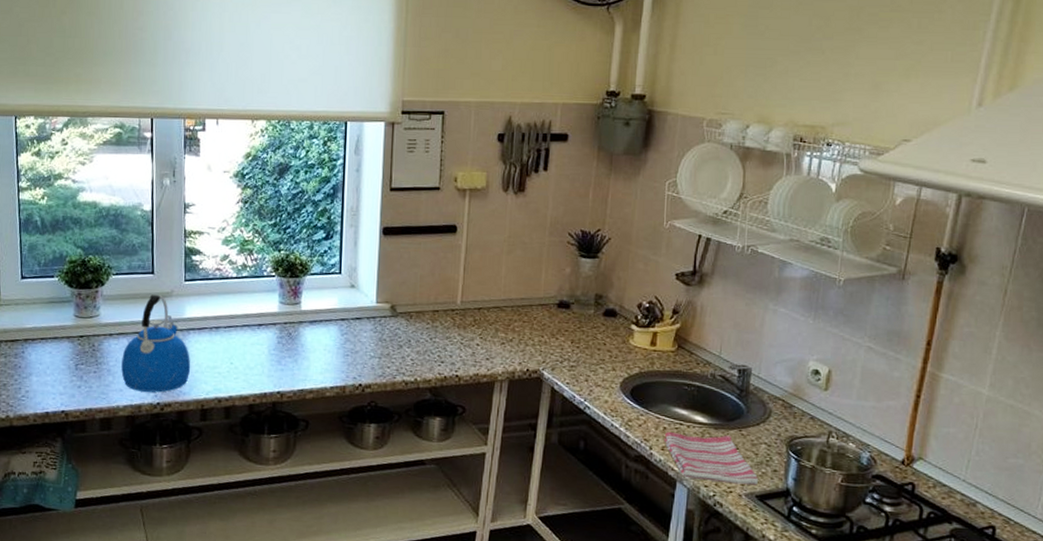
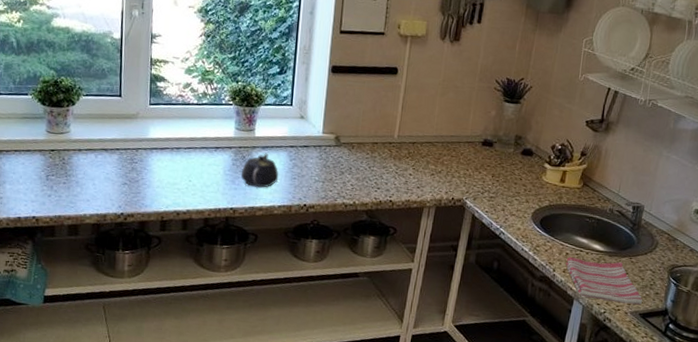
kettle: present [121,294,191,393] -> none [89,115,153,204]
teapot: none [287,328,330,367] -> present [241,153,279,188]

